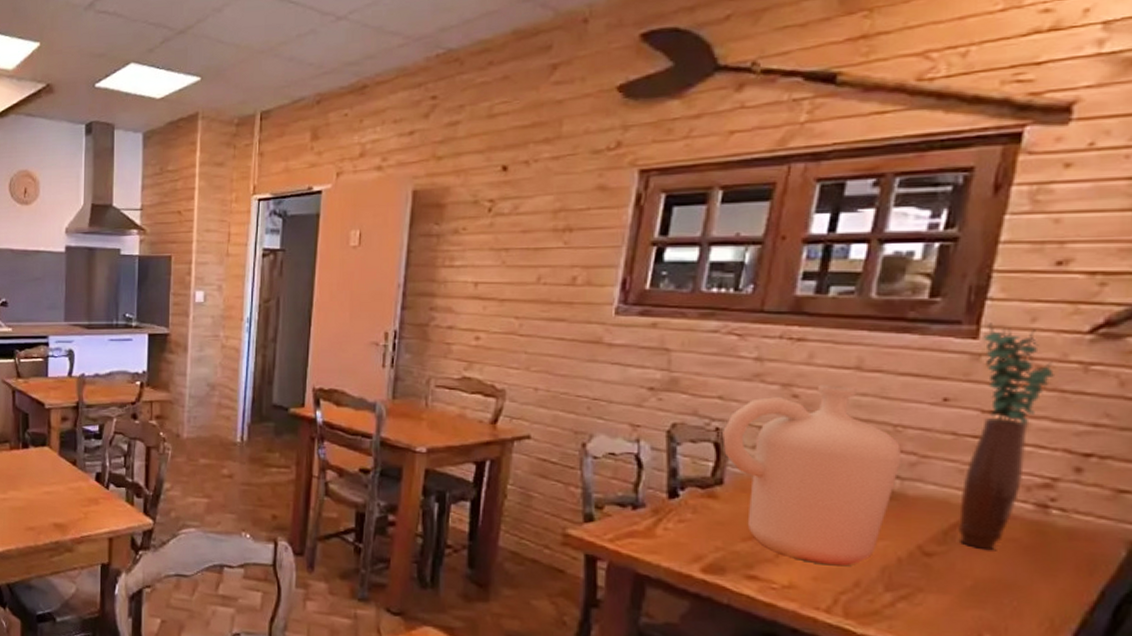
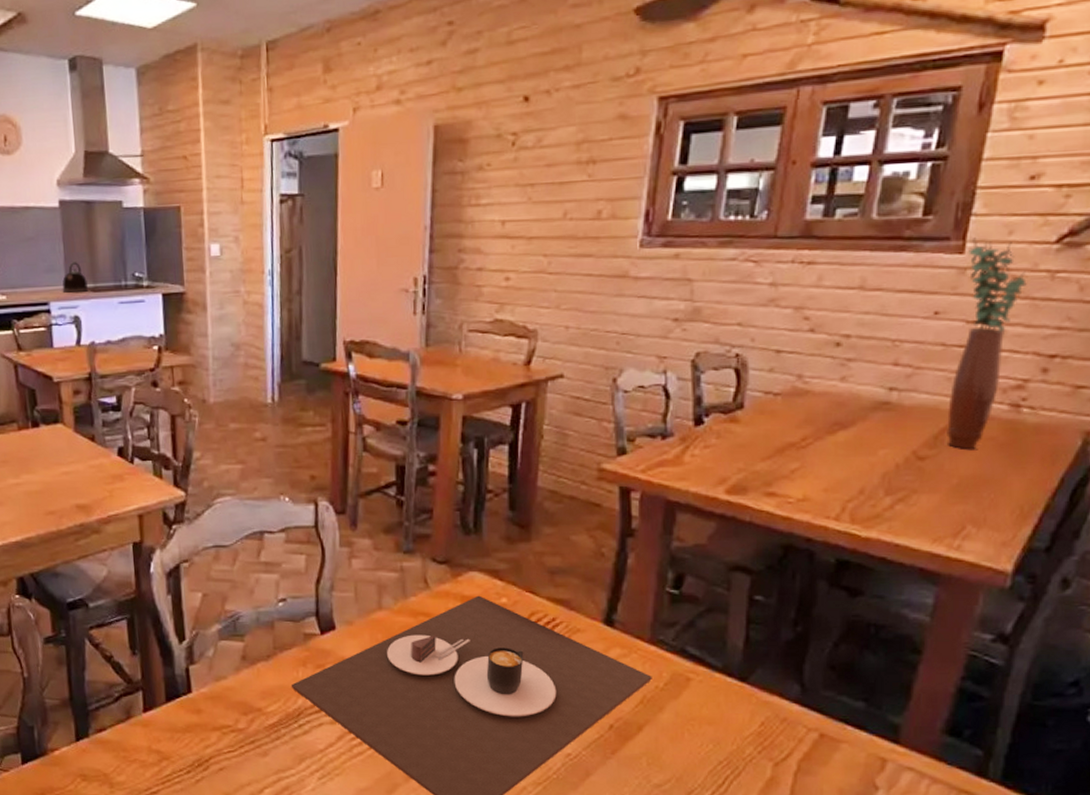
kettle: none [60,301,84,330] -> present [62,262,89,294]
water jug: present [722,384,902,567] -> none [742,305,900,477]

